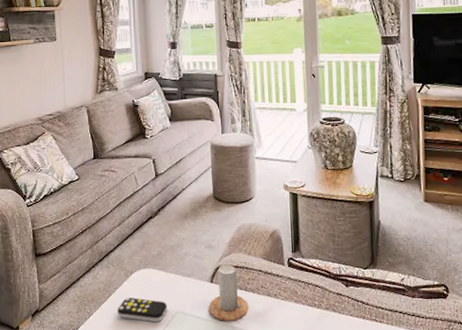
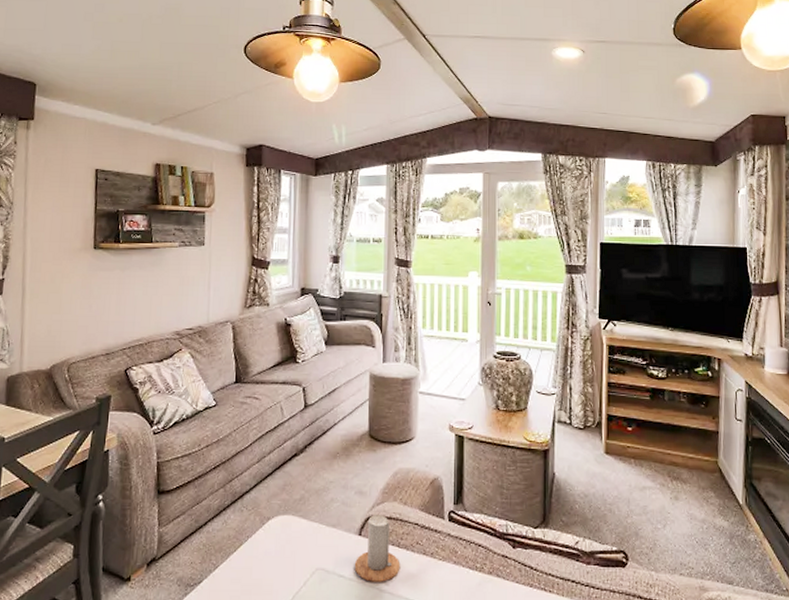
remote control: present [117,297,167,323] -> none [247,549,306,580]

